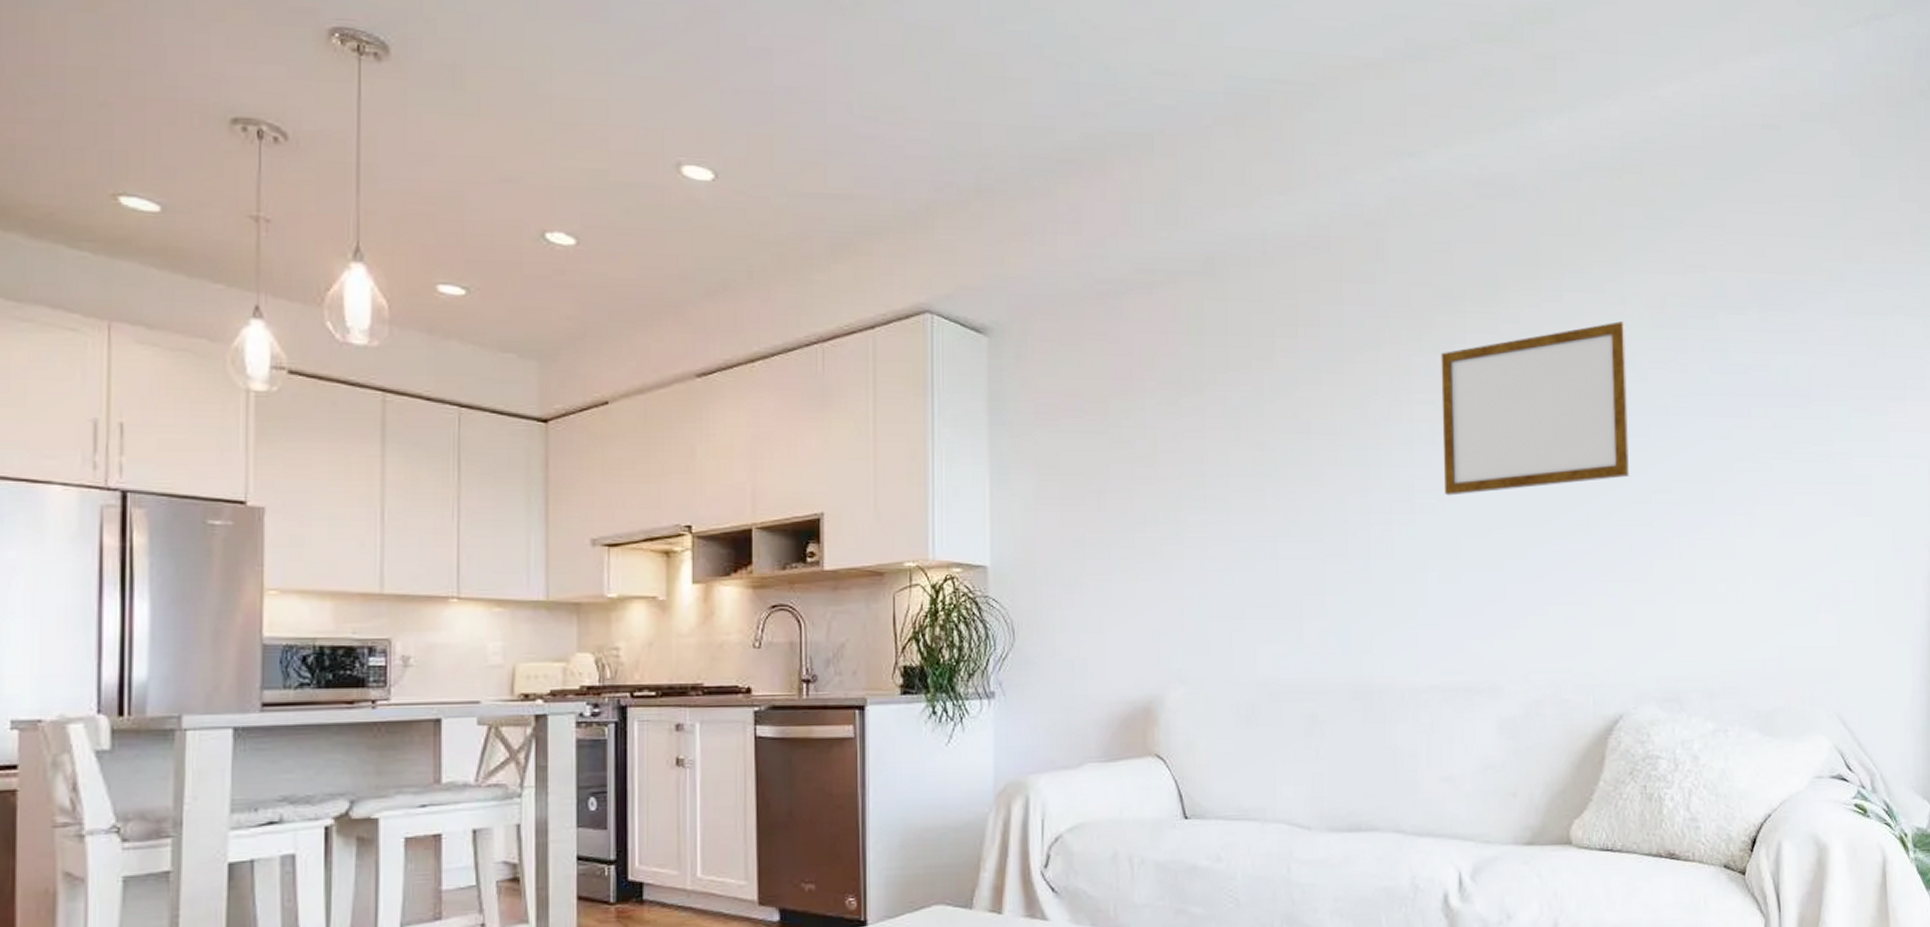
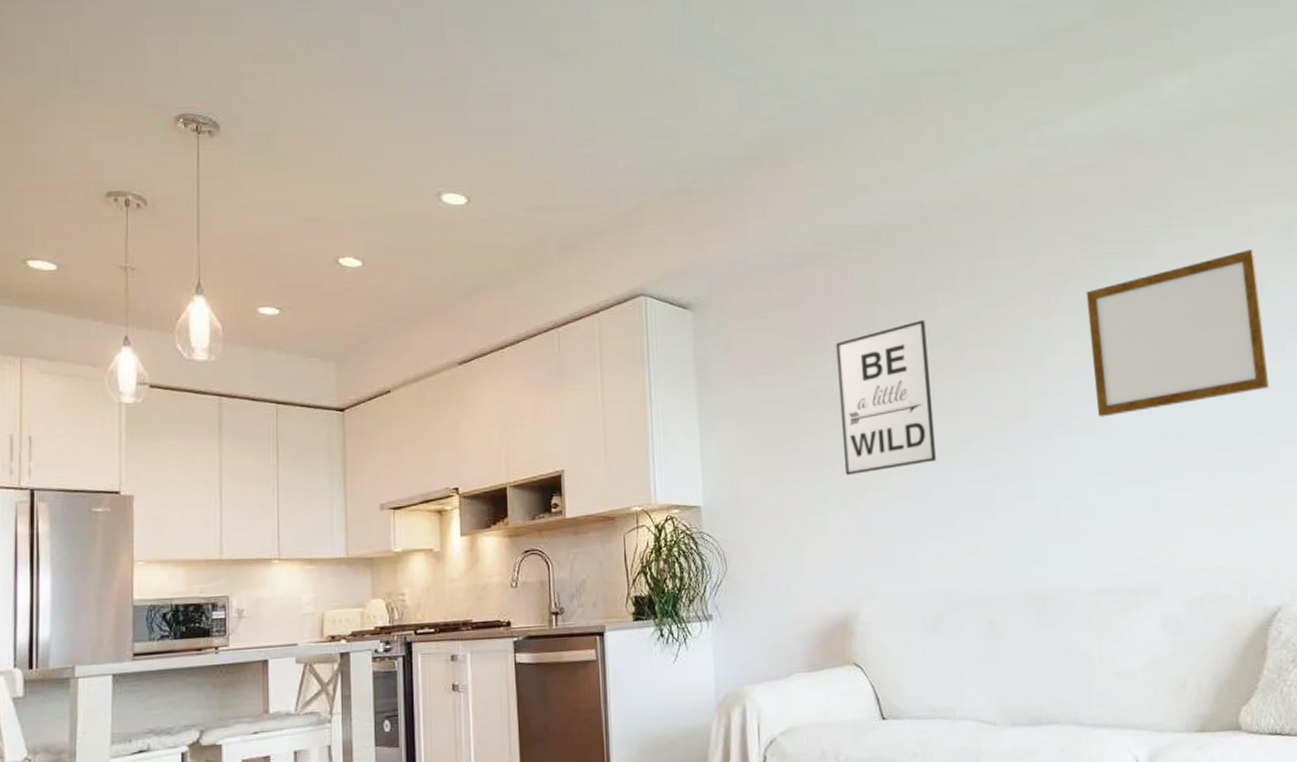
wall art: none [1155,369,1263,542] -> present [836,320,937,476]

